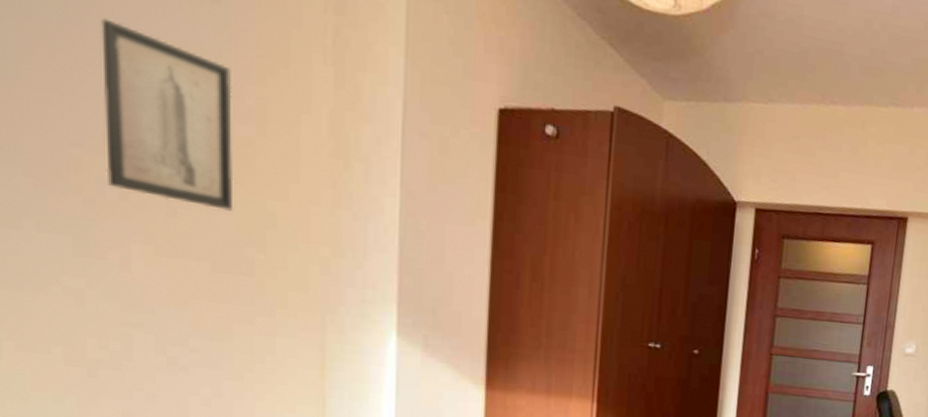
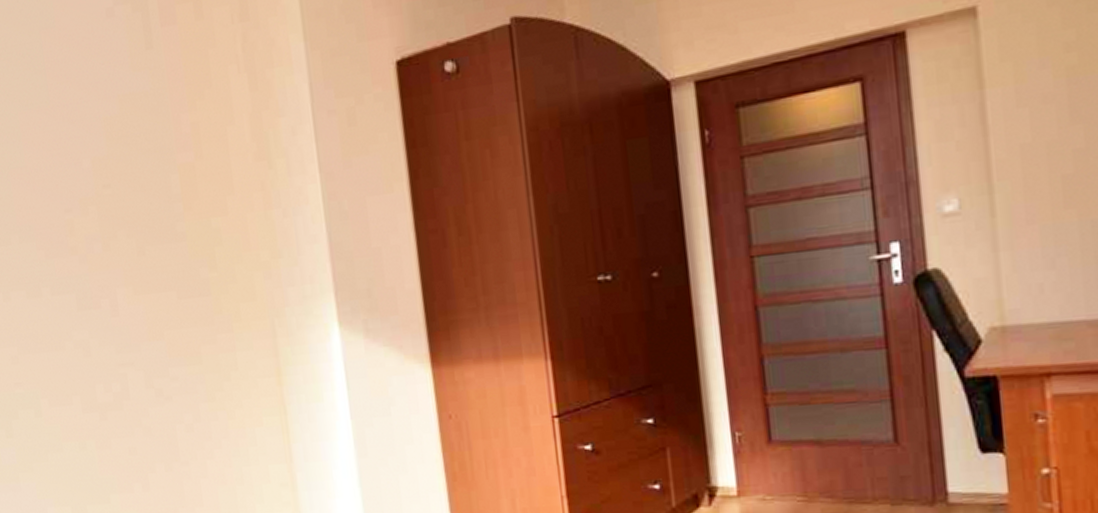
wall art: present [101,18,234,211] -> none [72,93,186,241]

